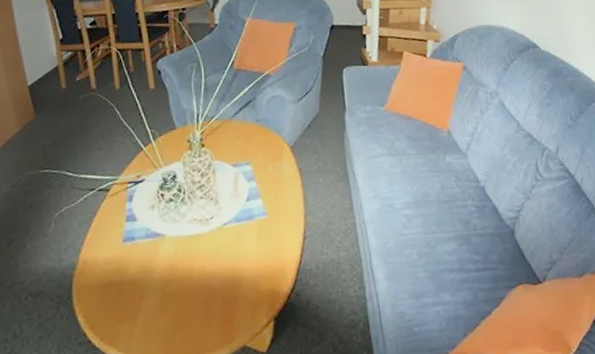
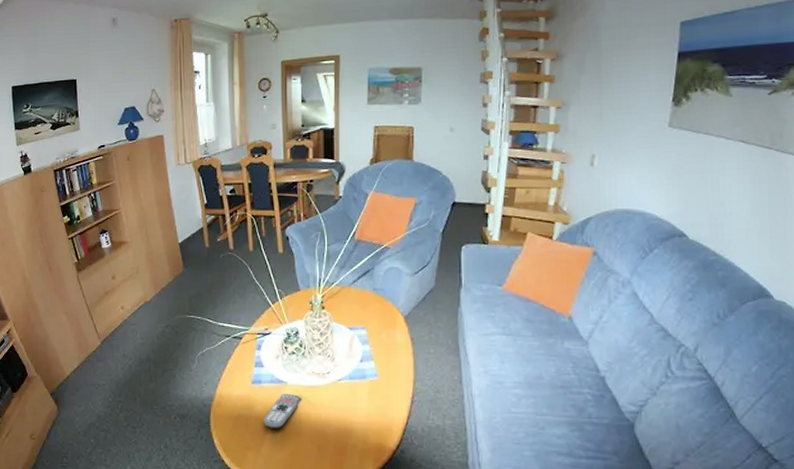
remote control: none [138,247,183,292] -> present [263,394,301,428]

